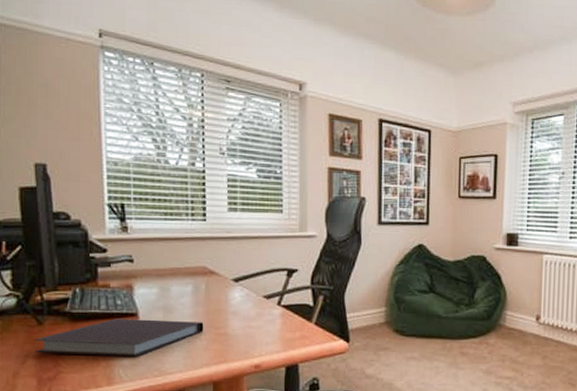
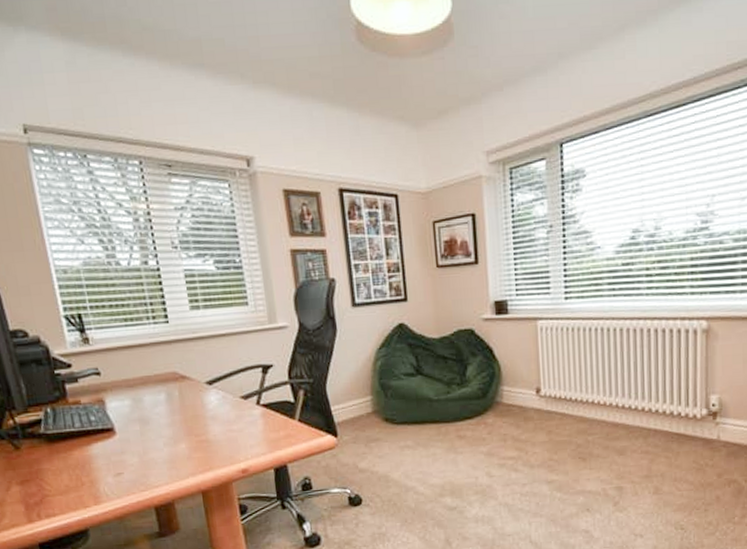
notebook: present [33,319,204,357] -> none [13,430,184,479]

